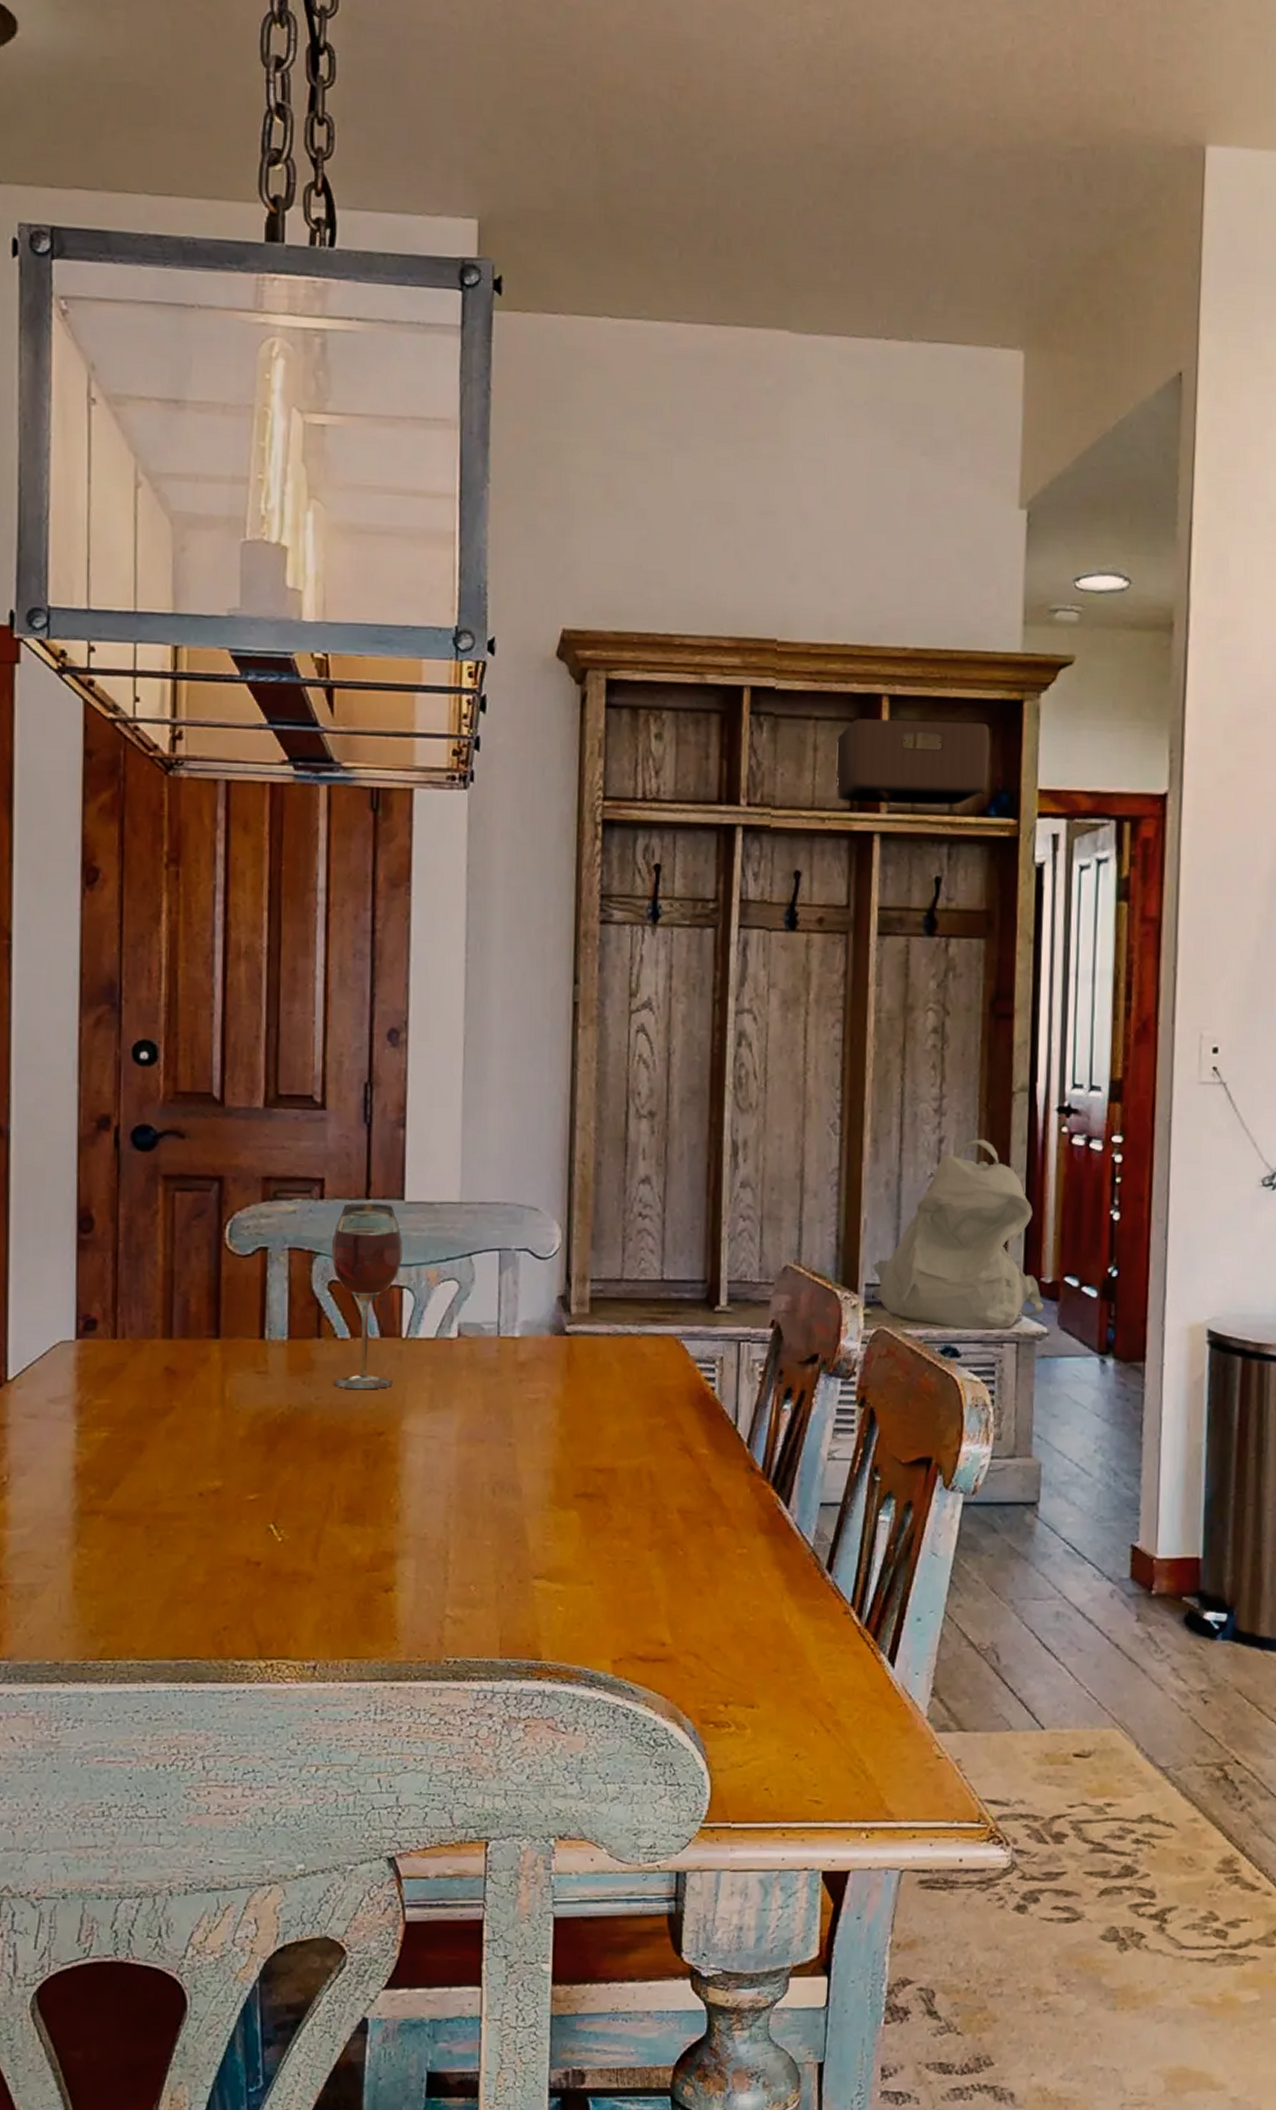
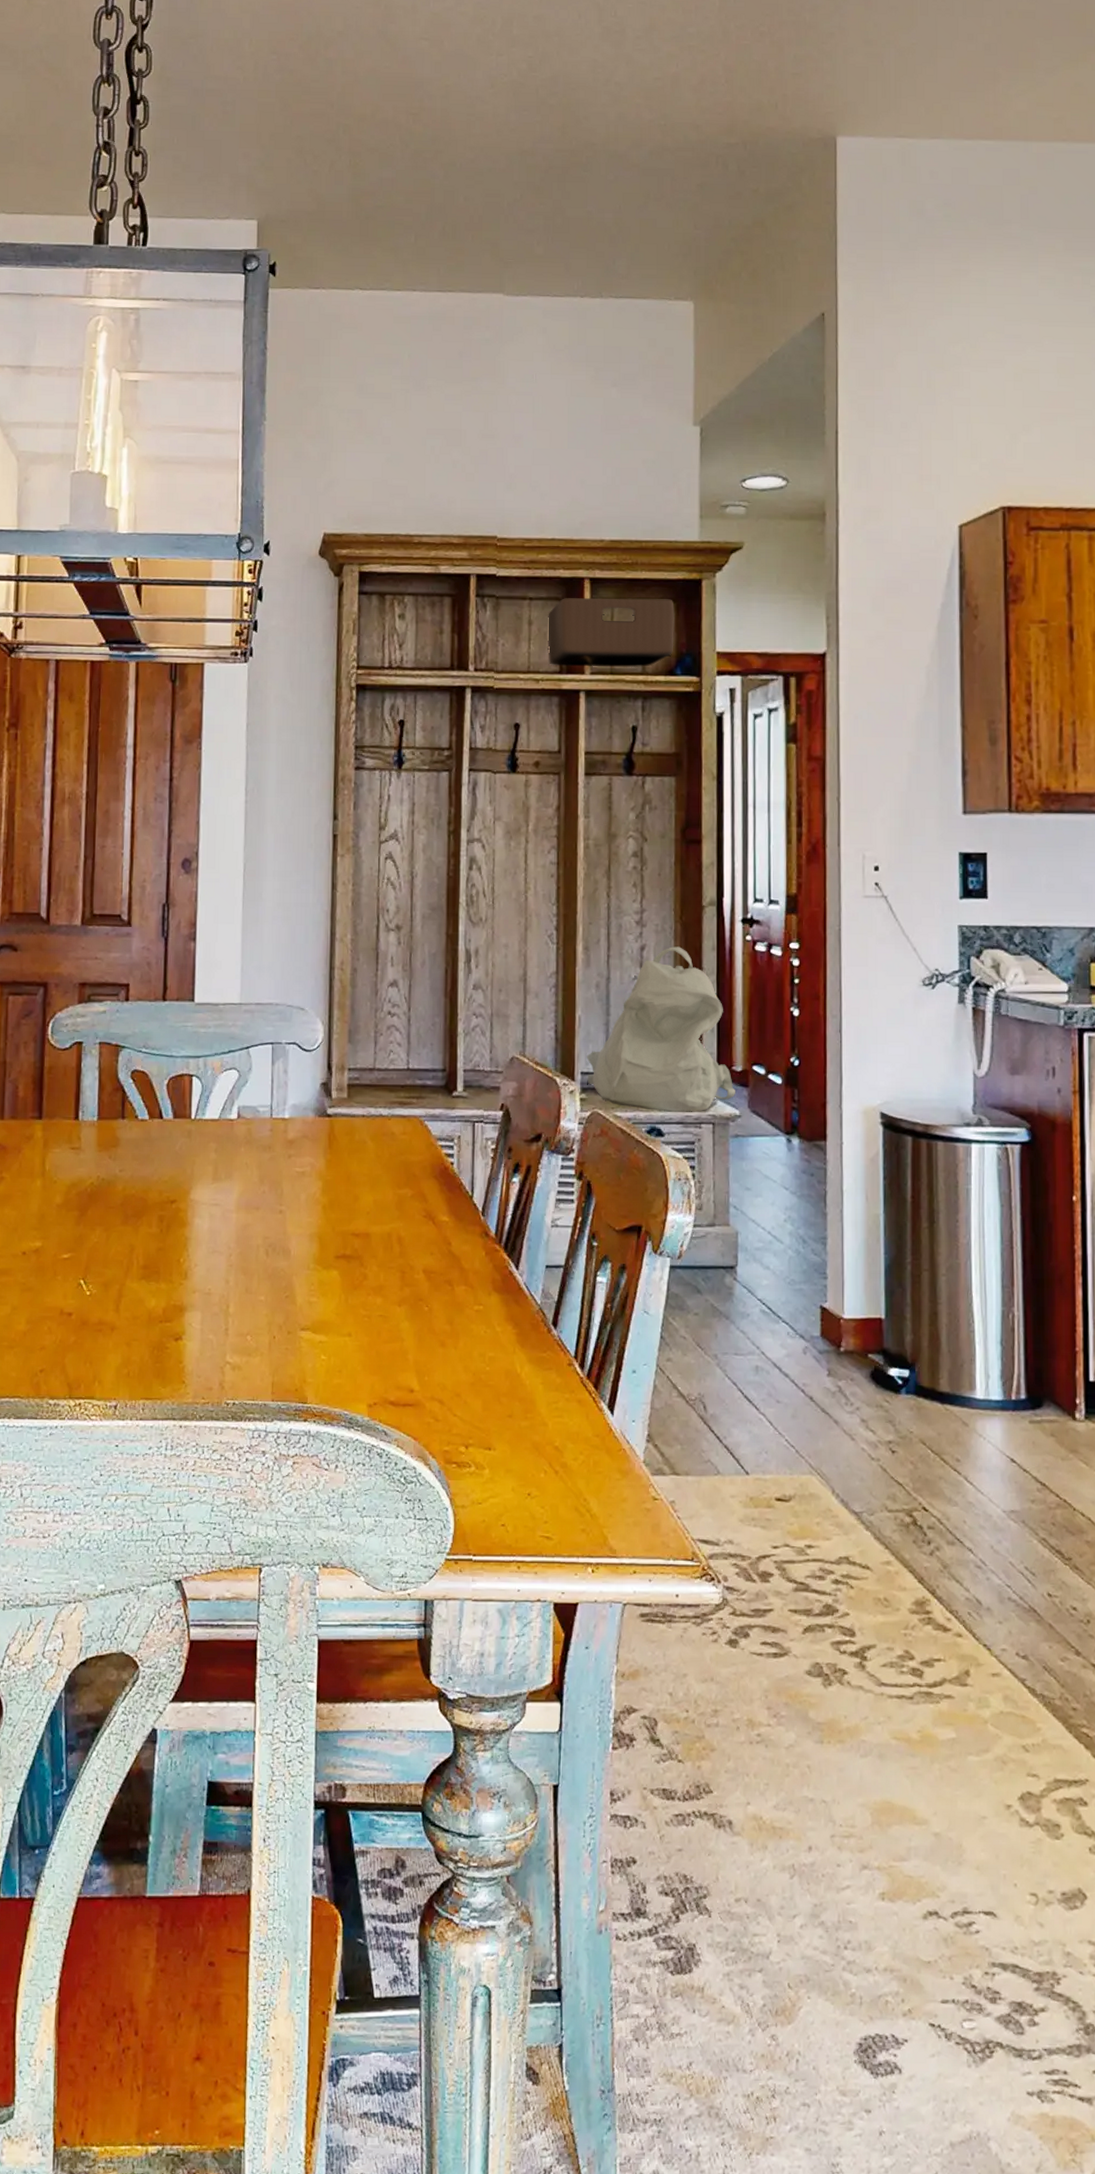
wineglass: present [331,1203,402,1390] -> none [134,1004,192,1164]

